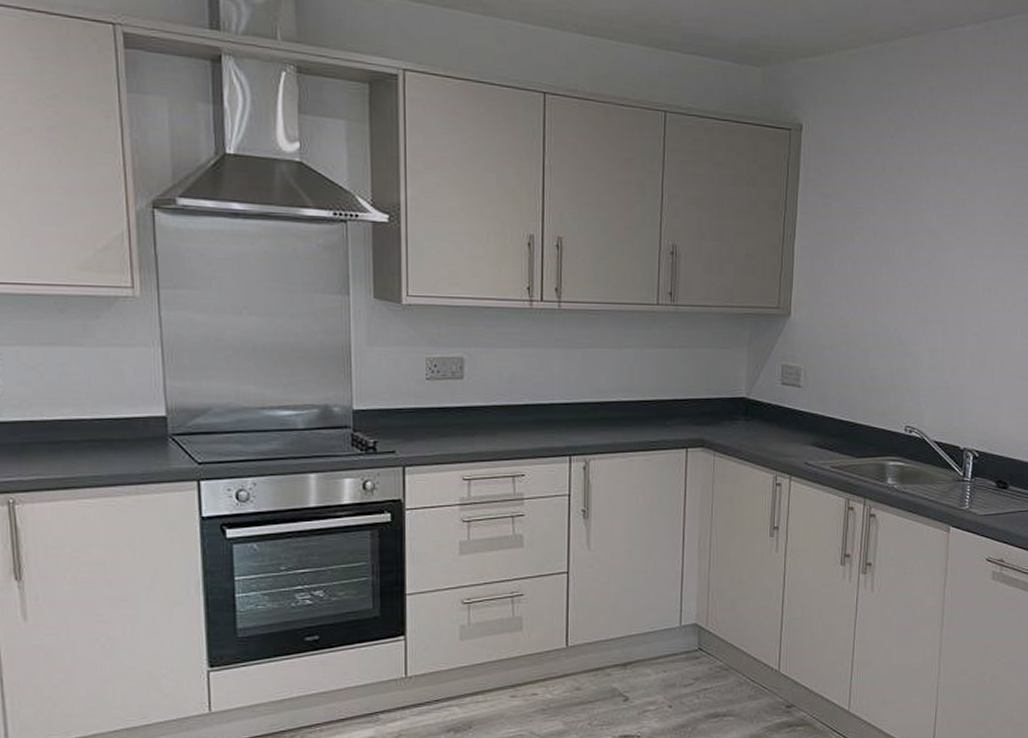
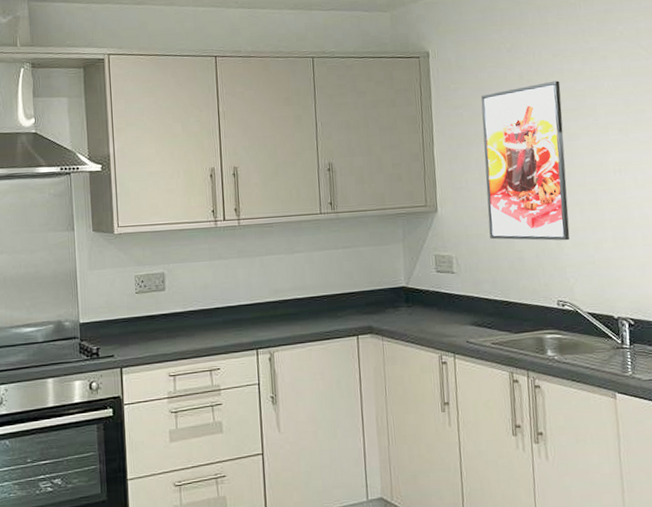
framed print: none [844,178,942,362] -> present [480,80,570,241]

